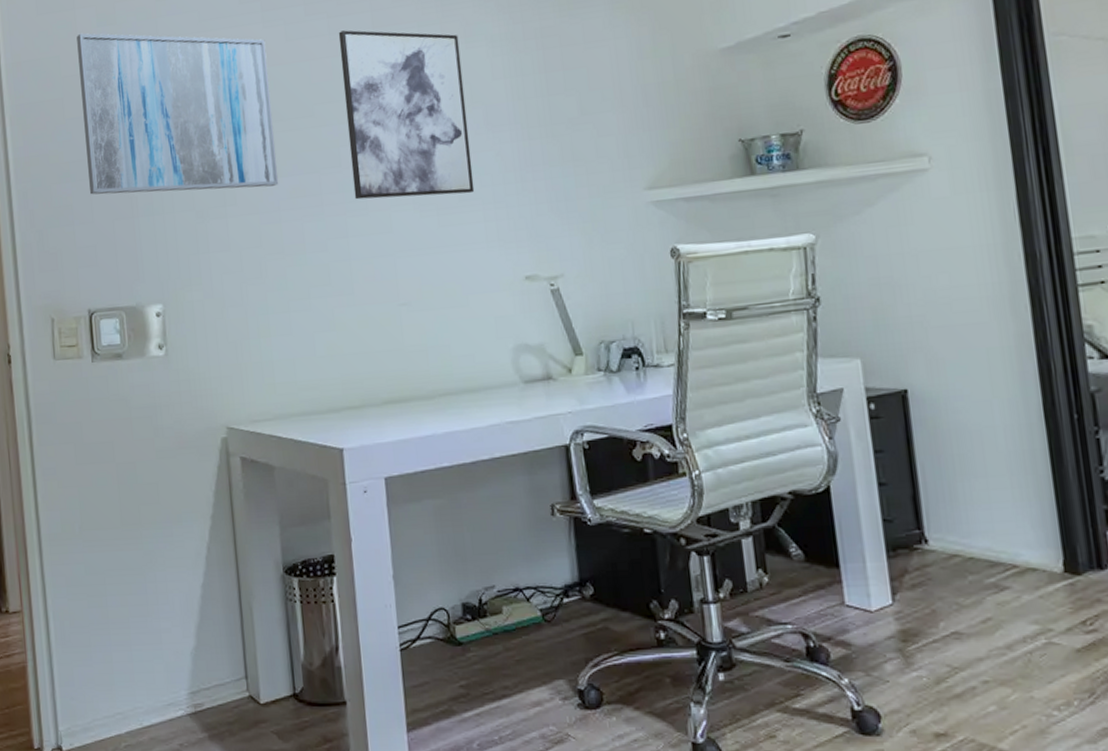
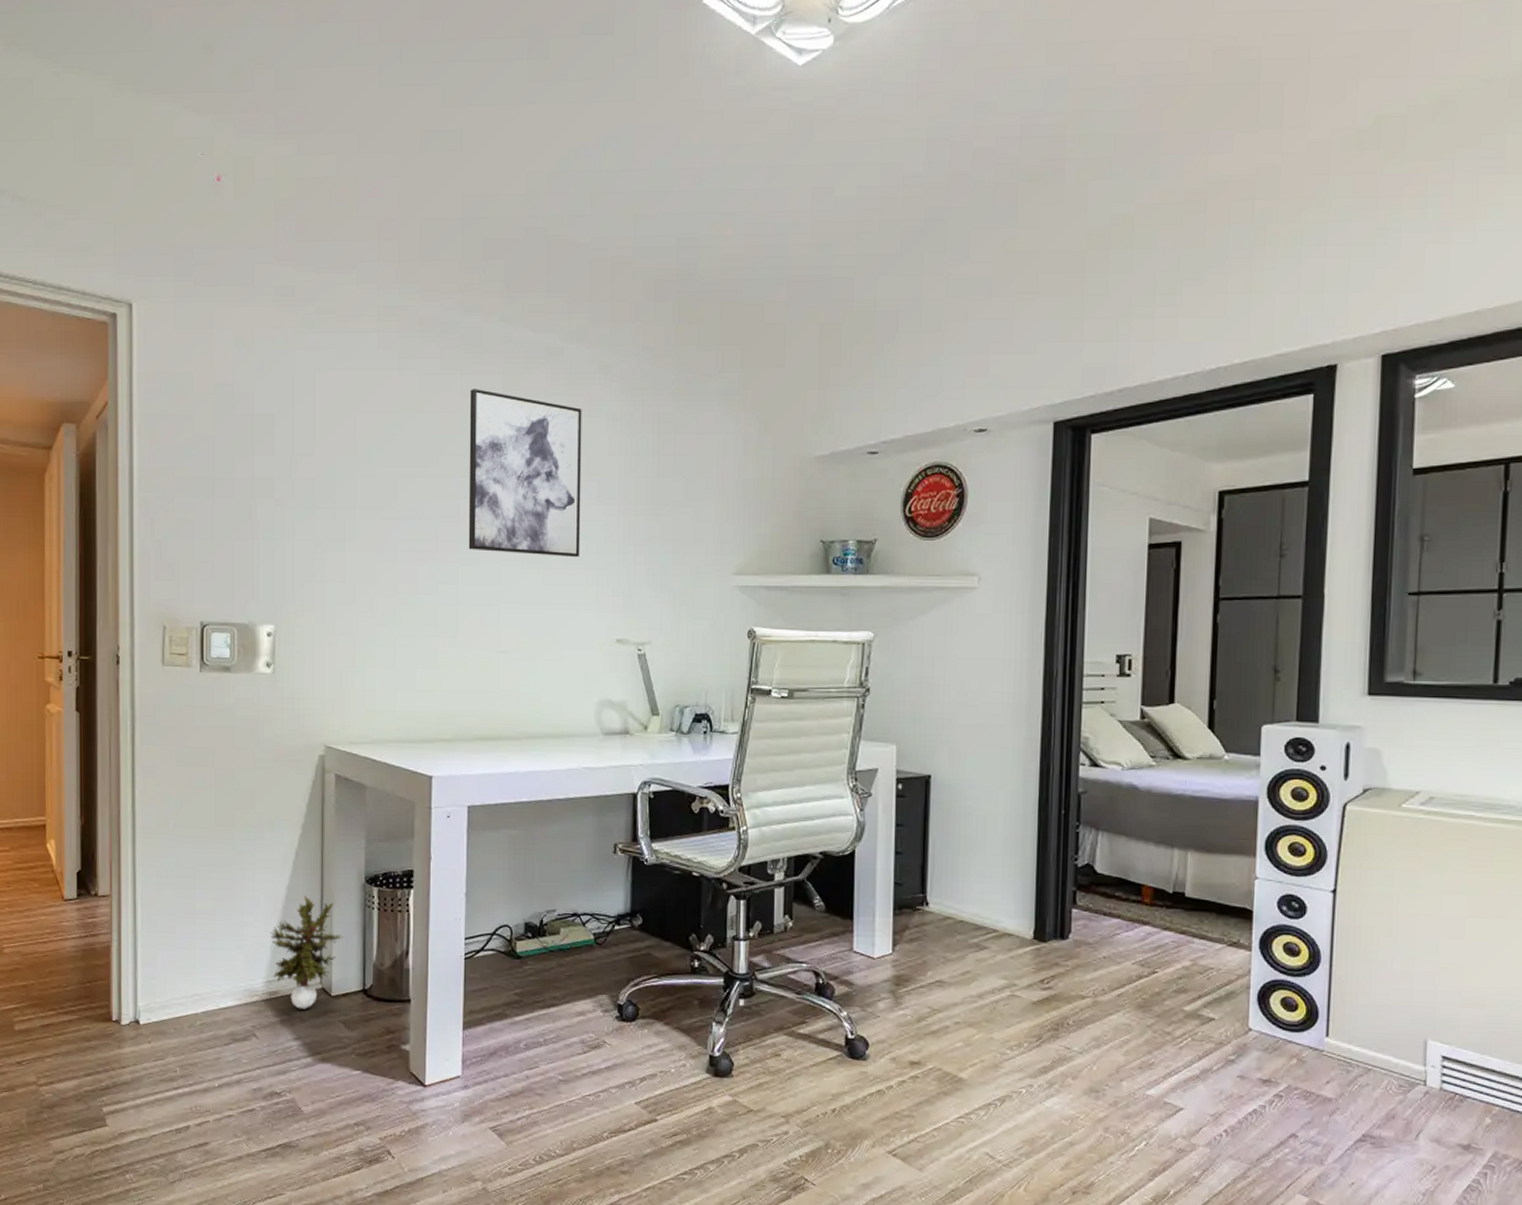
wall art: present [77,33,279,195] -> none [213,353,399,527]
potted plant: none [189,594,267,721] -> present [270,896,344,1009]

